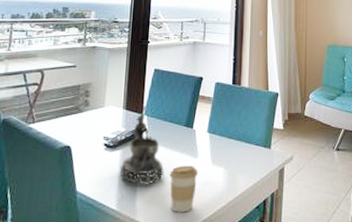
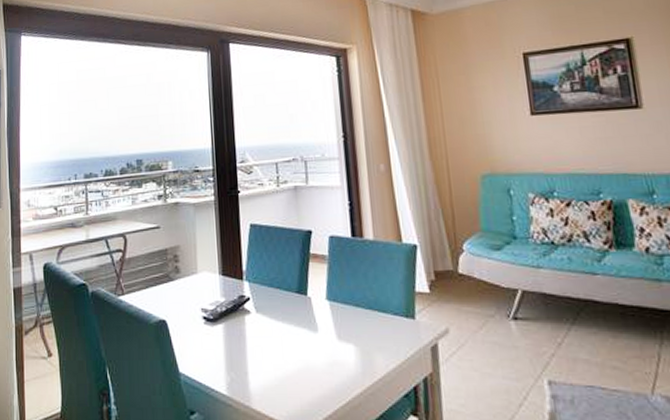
decorative bowl: present [119,113,164,186] -> none [224,278,278,367]
coffee cup: present [170,165,198,213] -> none [285,341,322,400]

